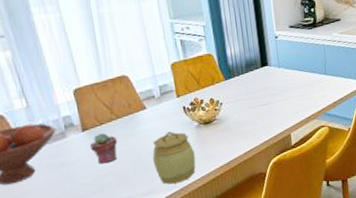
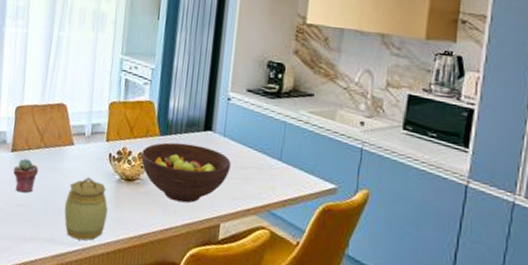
fruit bowl: none [212,79,290,128] -> present [141,142,231,203]

